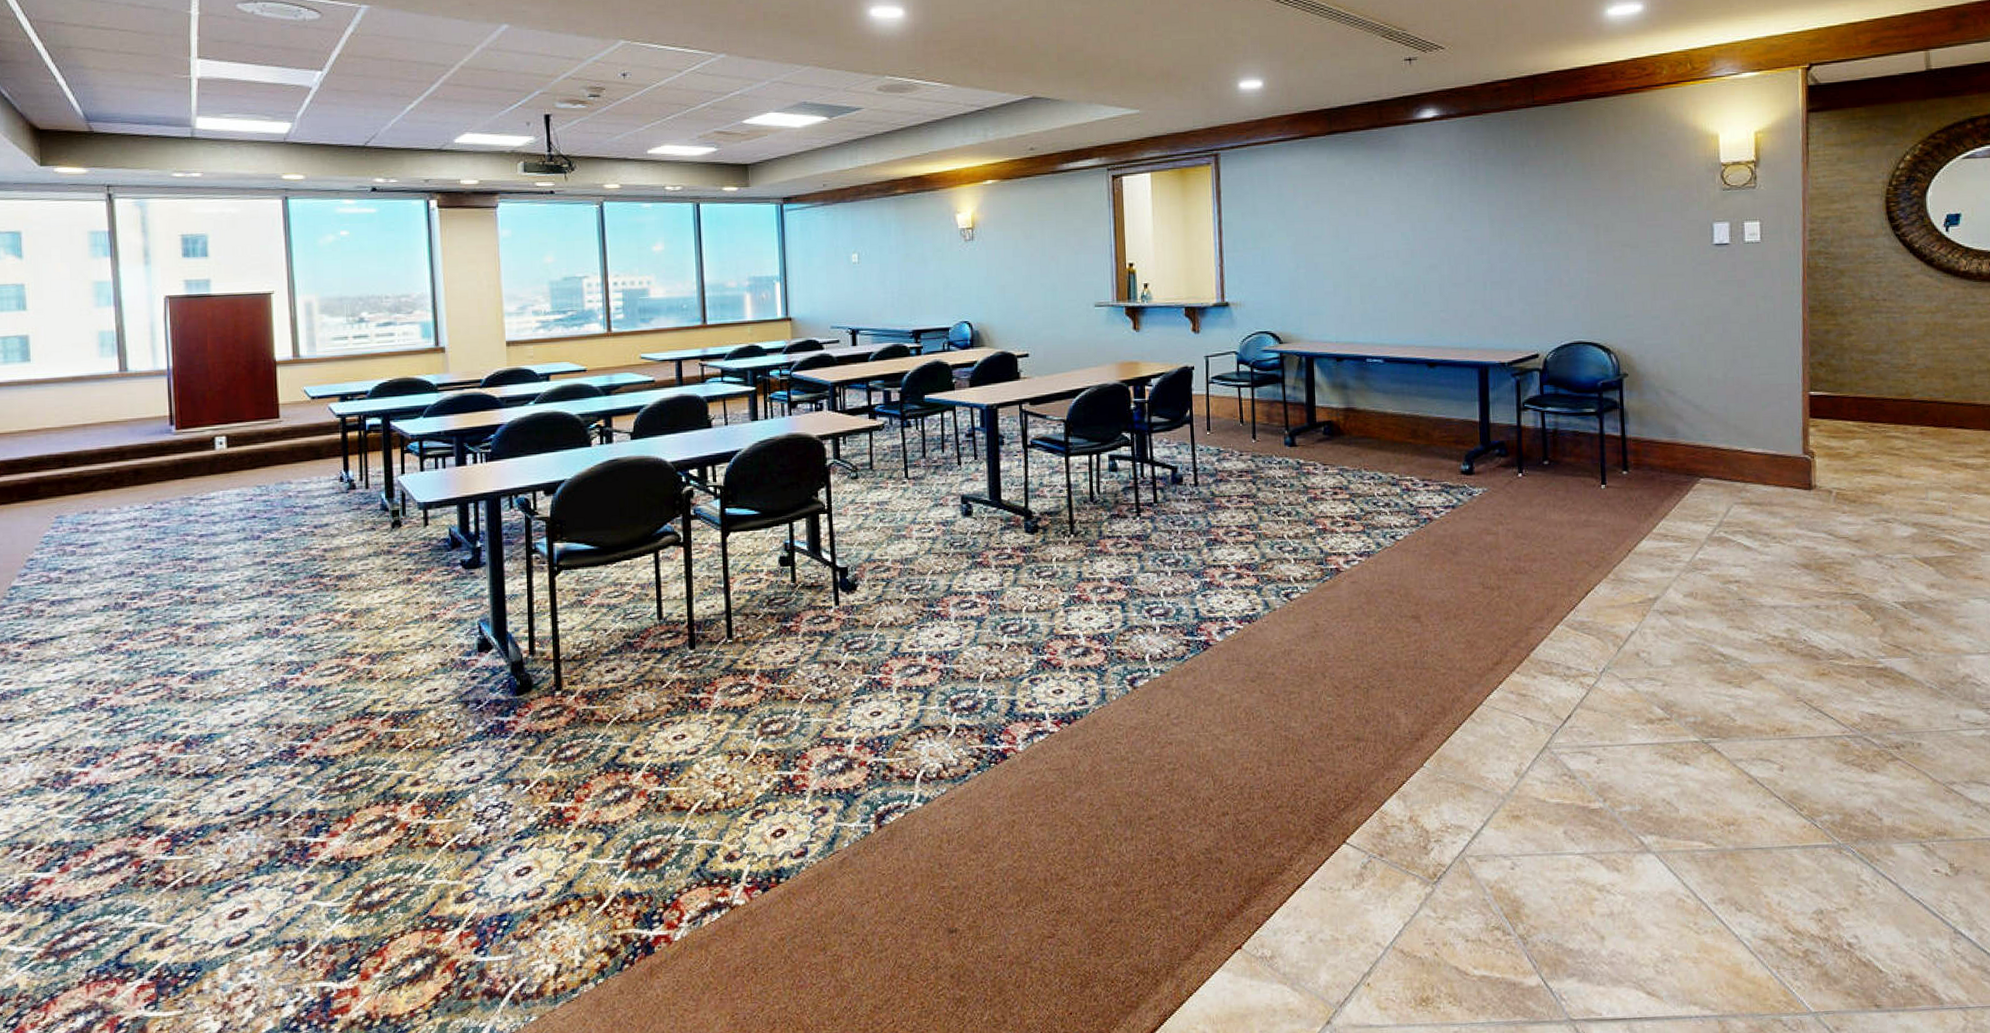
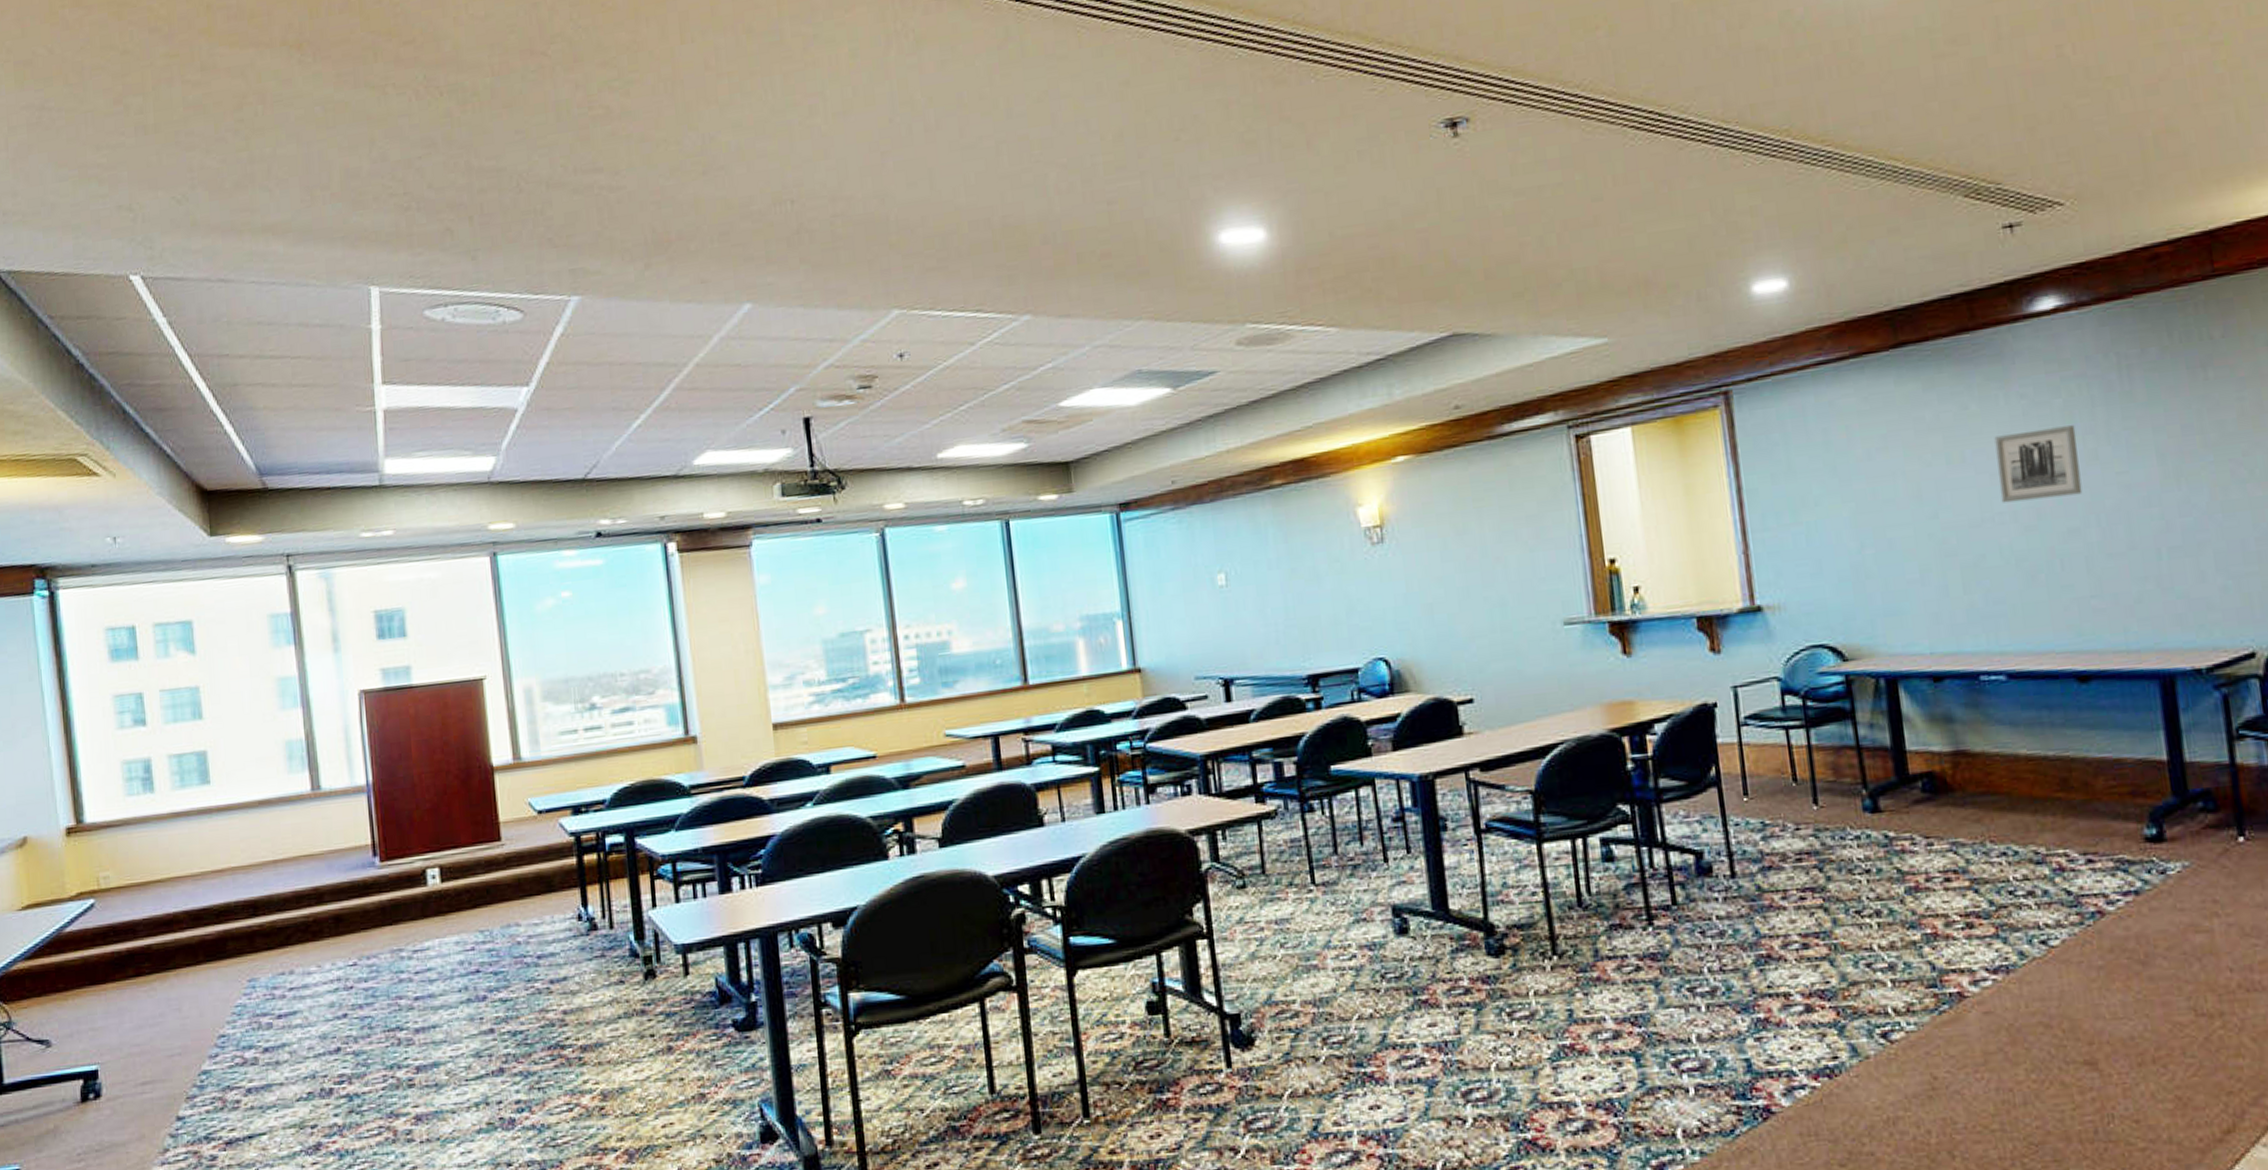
wall art: none [1388,196,1441,245] -> present [1994,425,2083,503]

